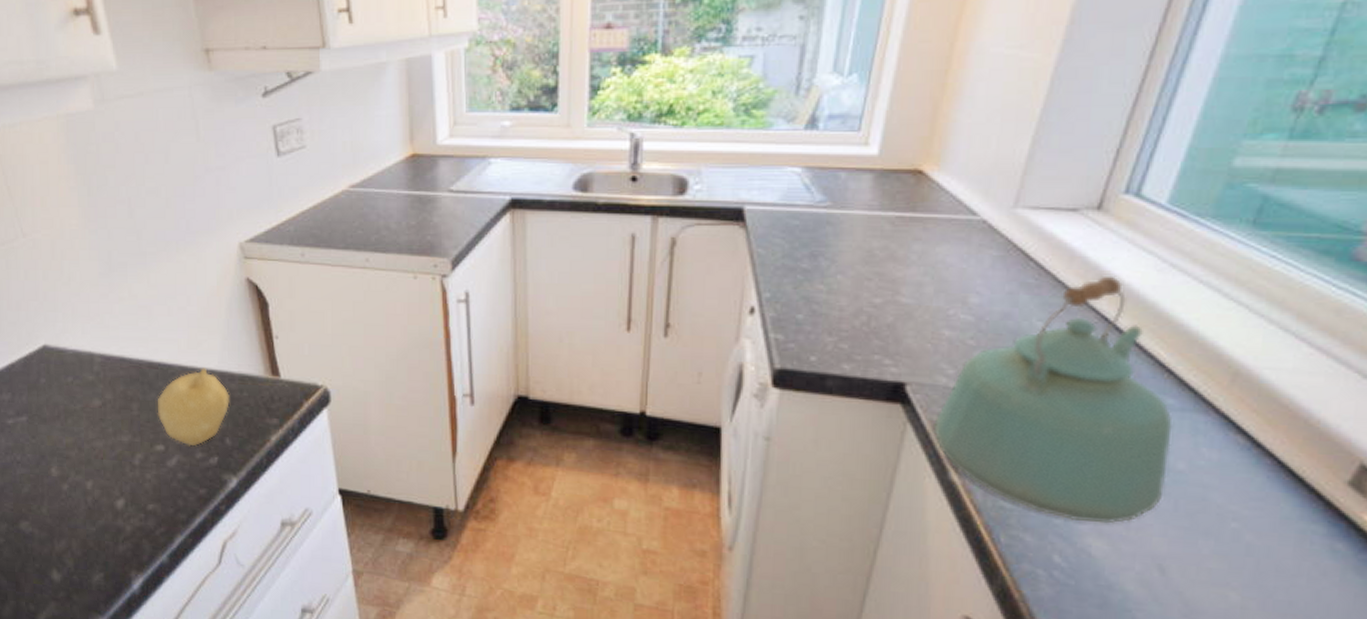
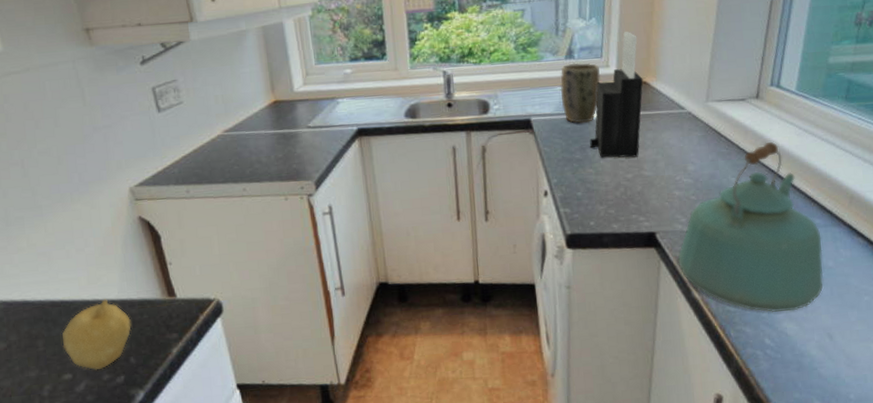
plant pot: none [790,135,855,220] -> present [560,62,601,123]
knife block: none [825,97,919,276] -> present [590,32,644,158]

